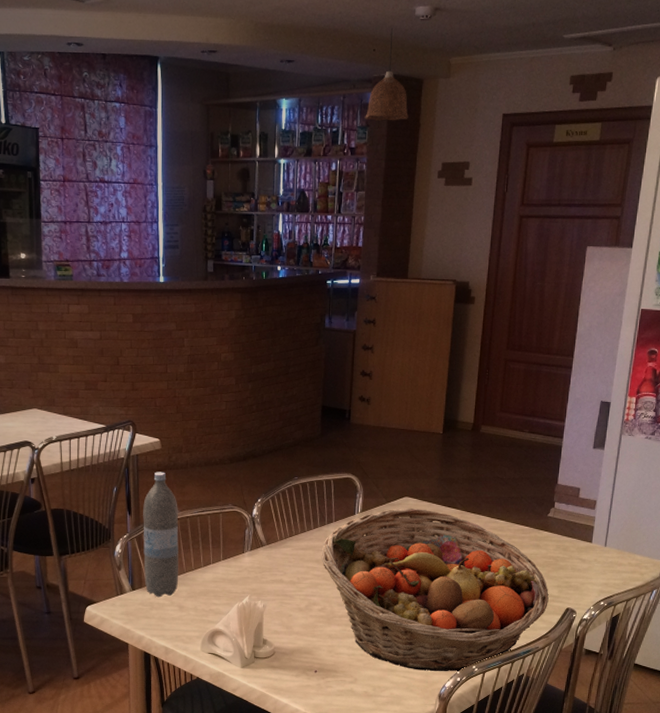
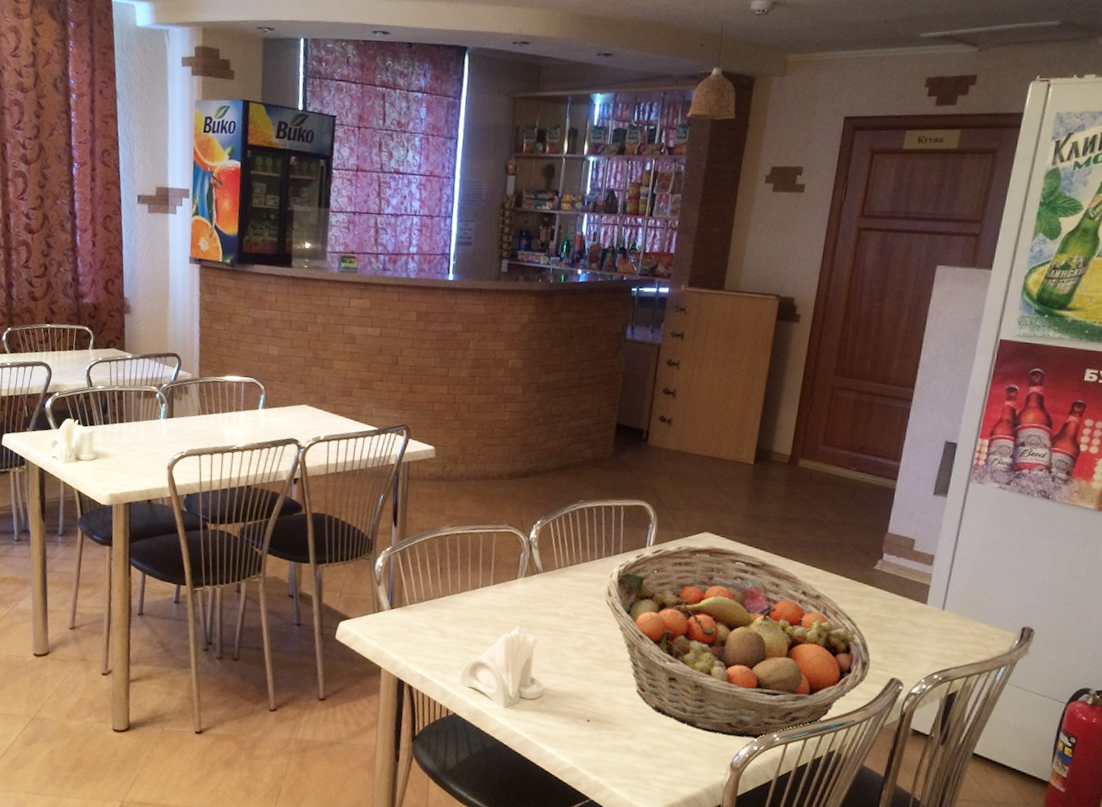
water bottle: present [143,471,179,598] -> none [405,482,449,620]

